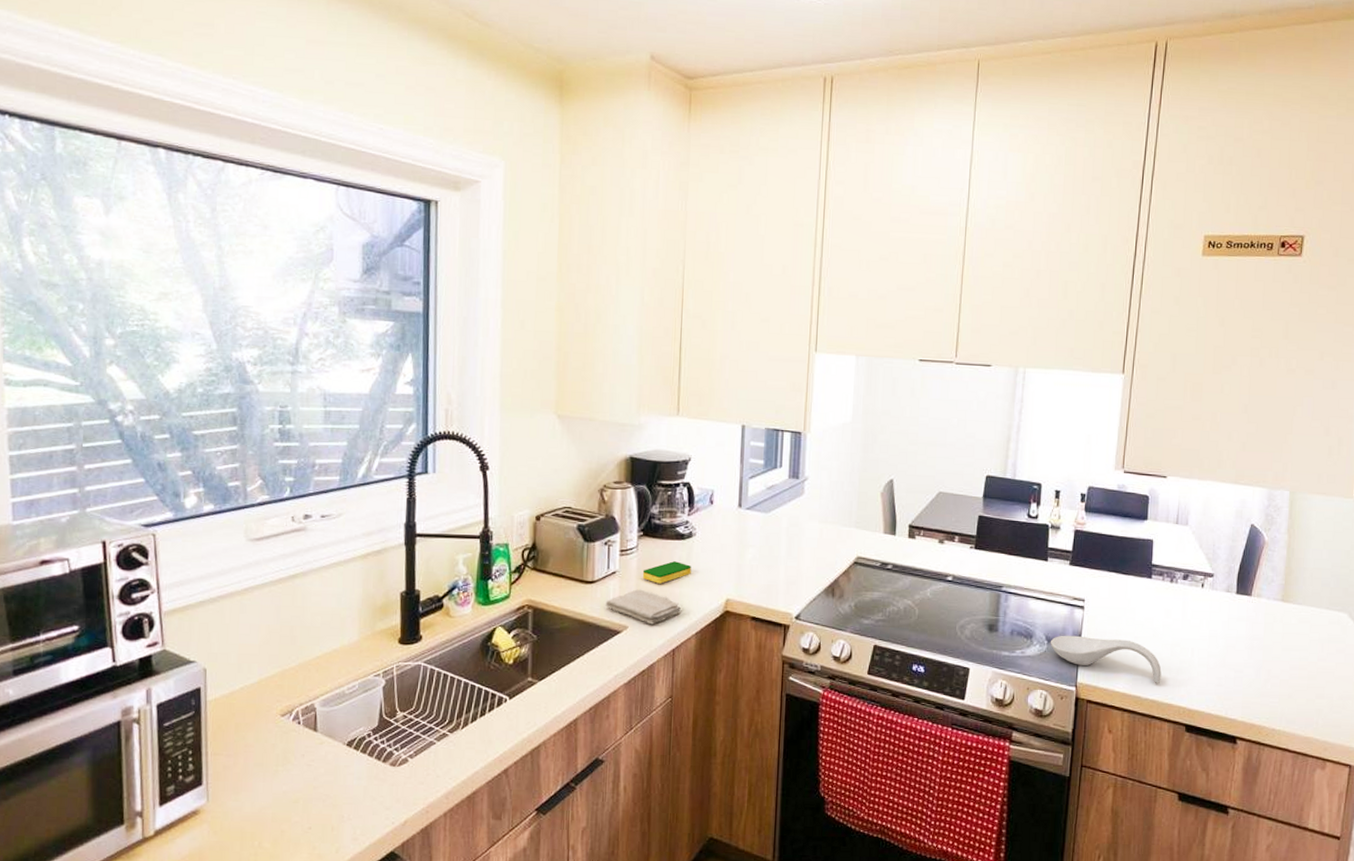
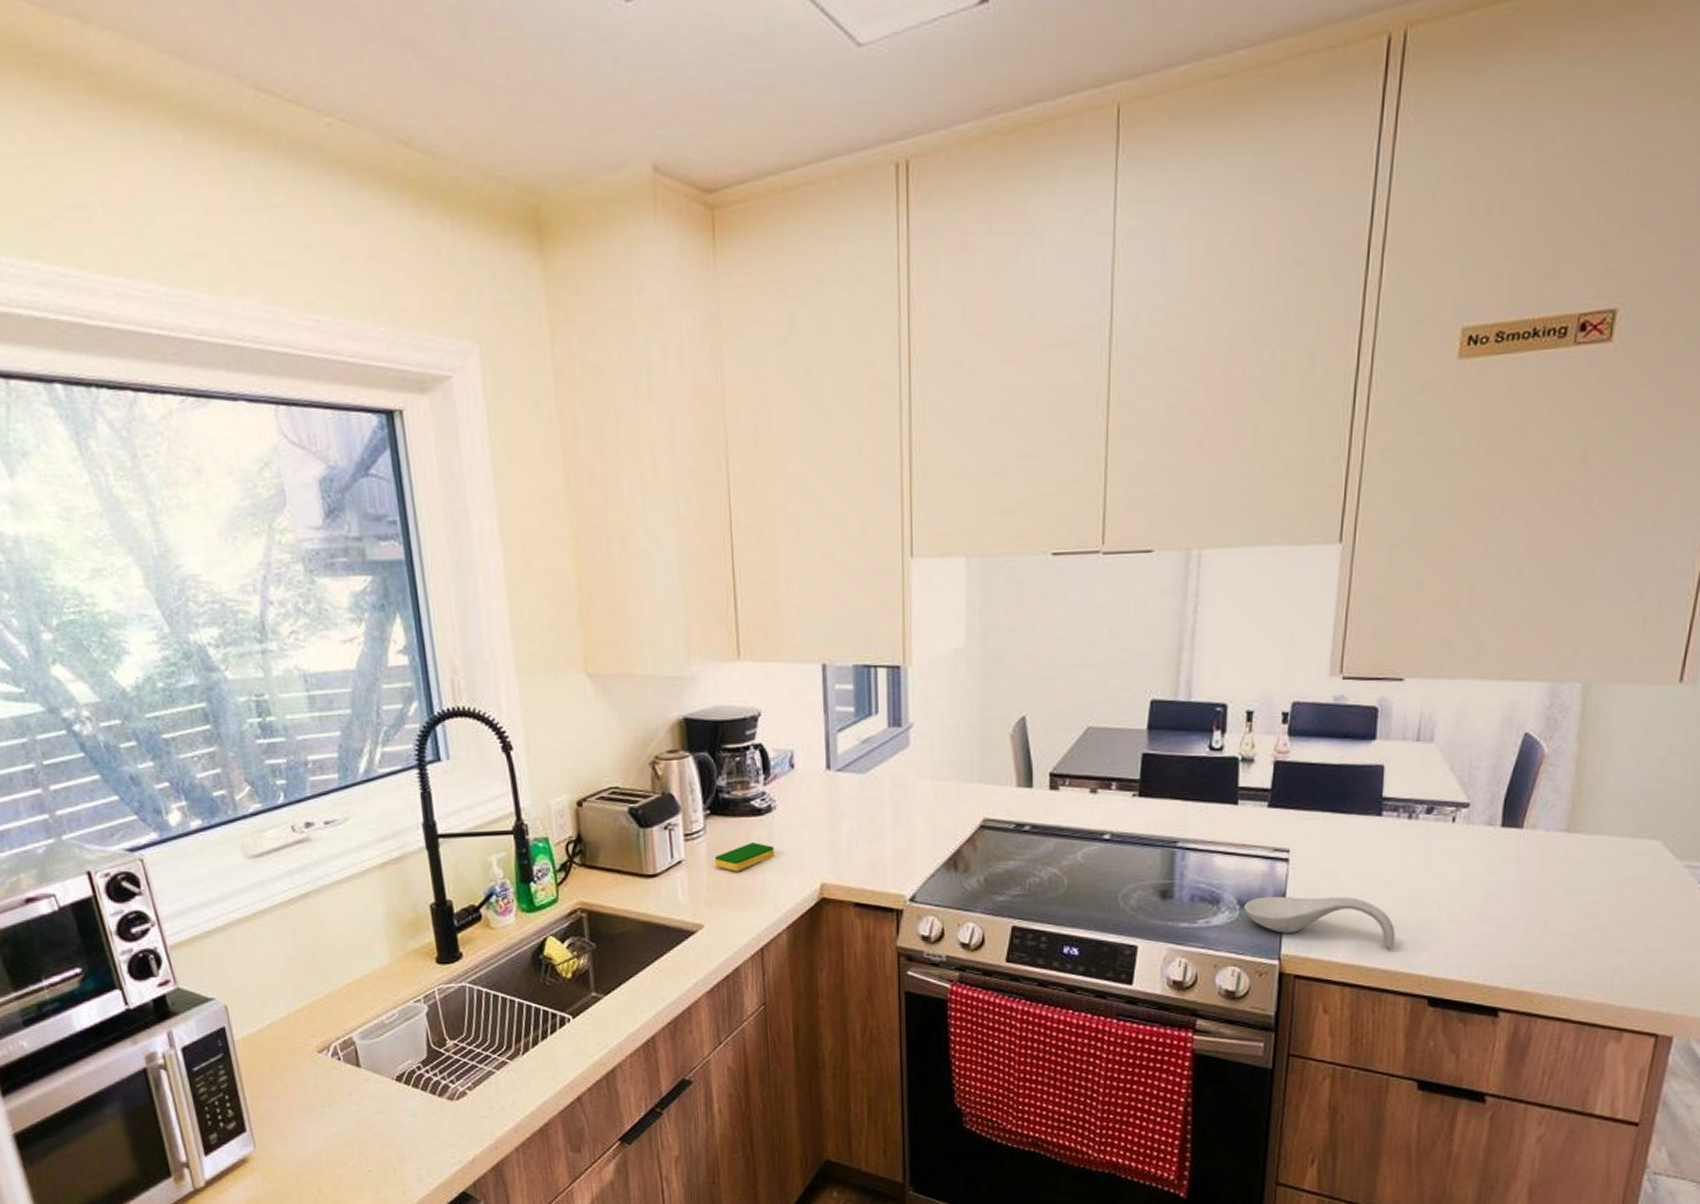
washcloth: present [605,589,682,625] -> none [673,879,768,921]

